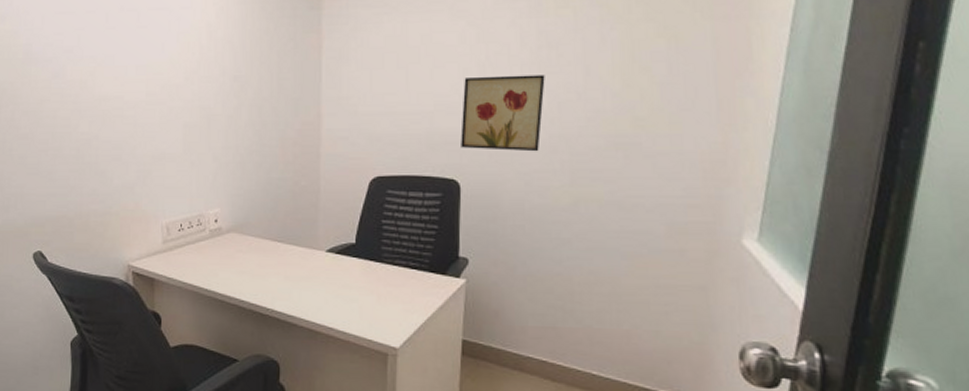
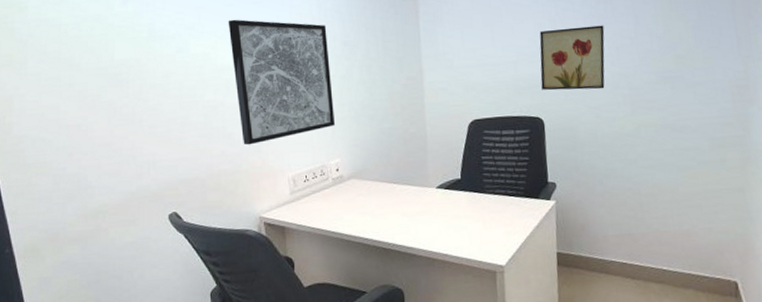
wall art: none [108,44,217,185] -> present [228,19,335,145]

